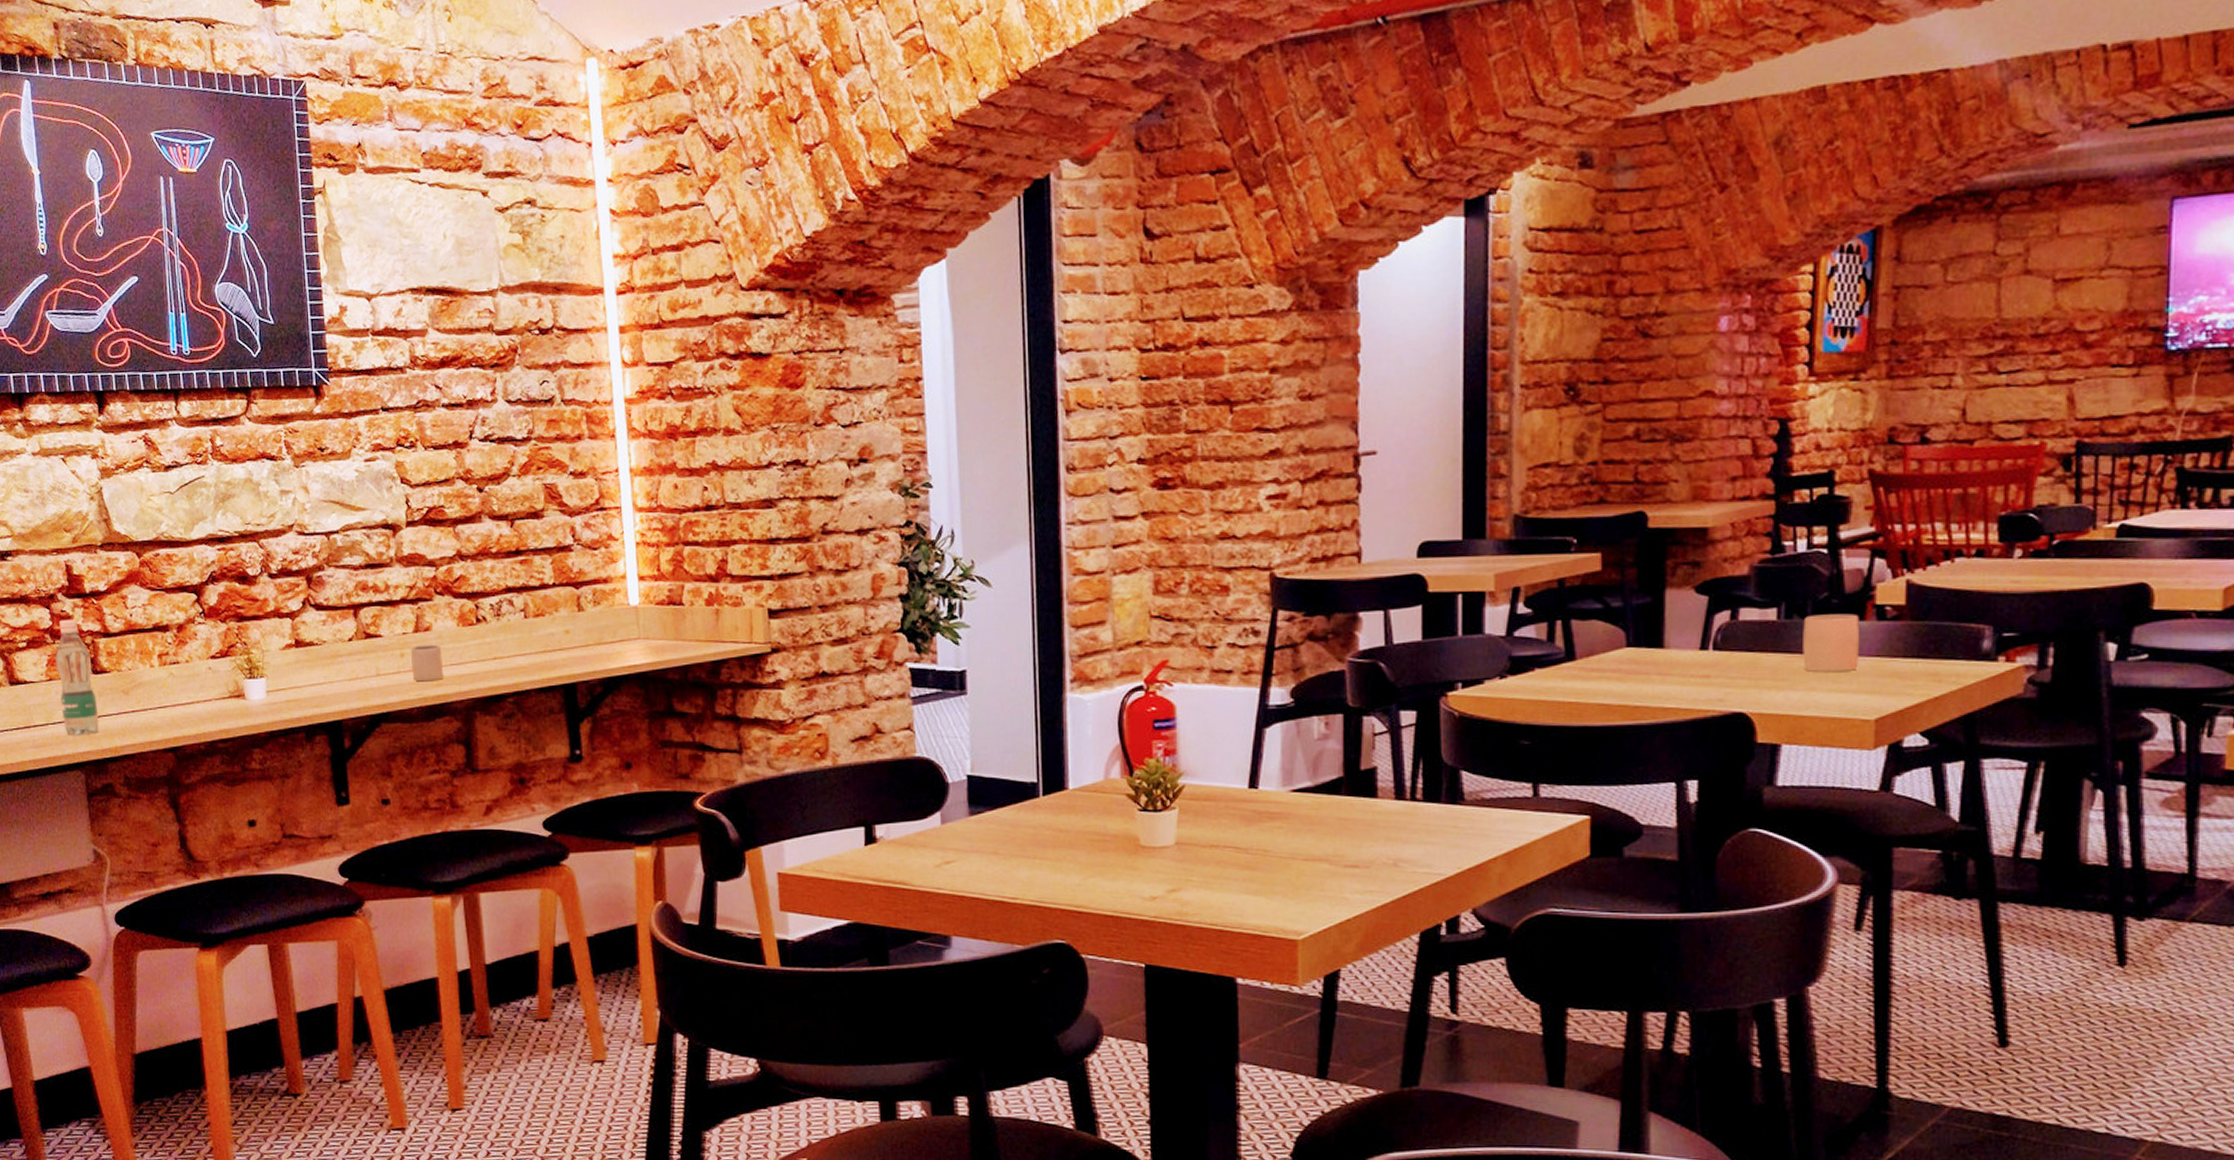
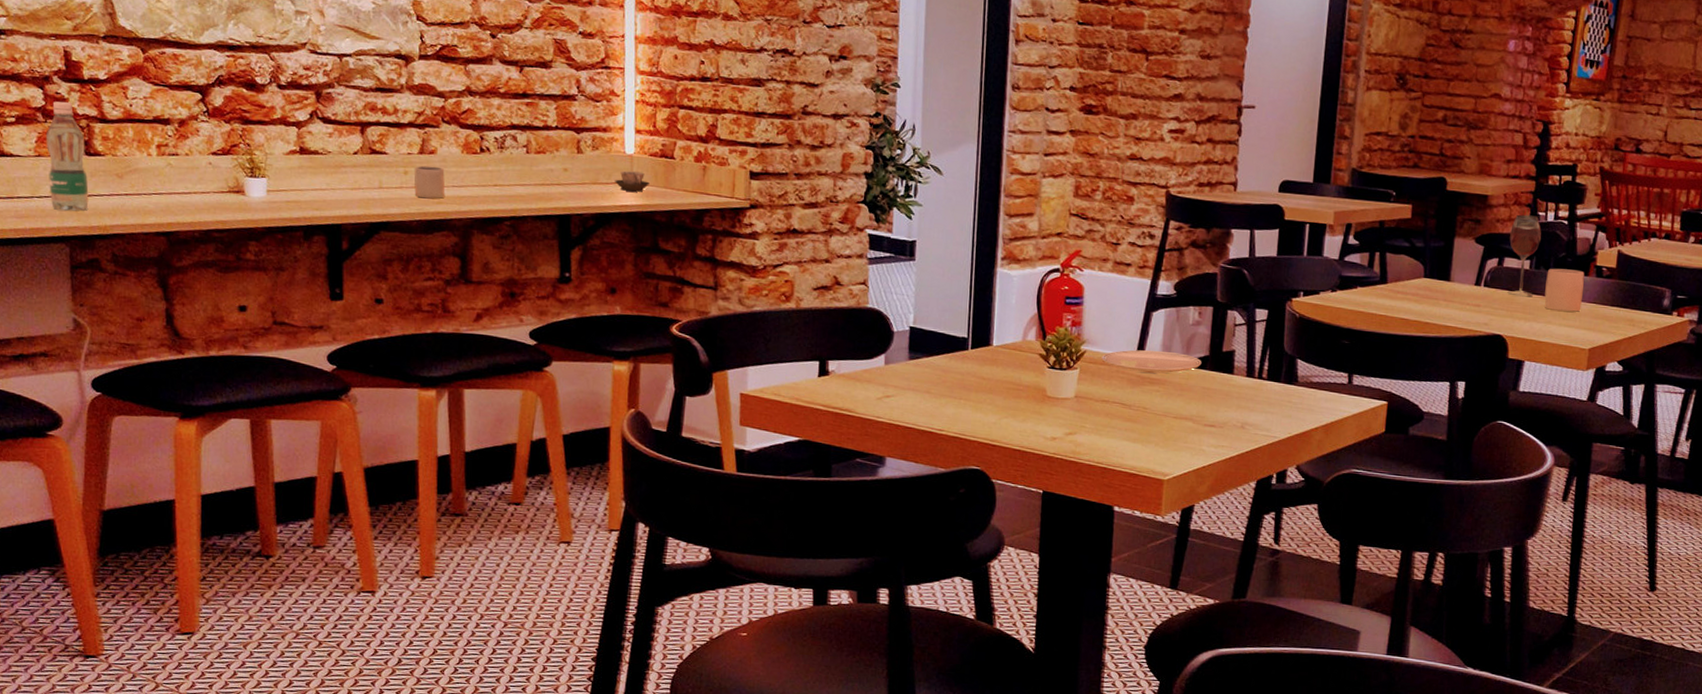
cup: none [621,625,658,649] -> present [615,170,649,192]
plate: none [1205,776,1335,807] -> present [1101,349,1202,374]
wineglass: none [1745,547,1790,659] -> present [1507,214,1541,297]

